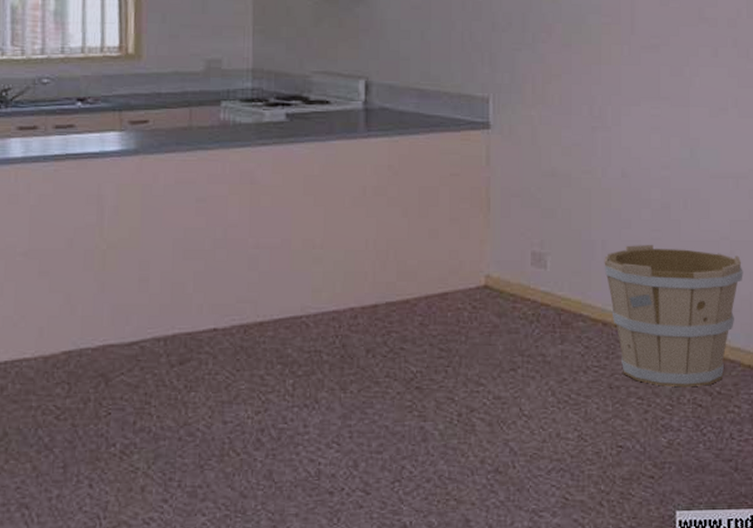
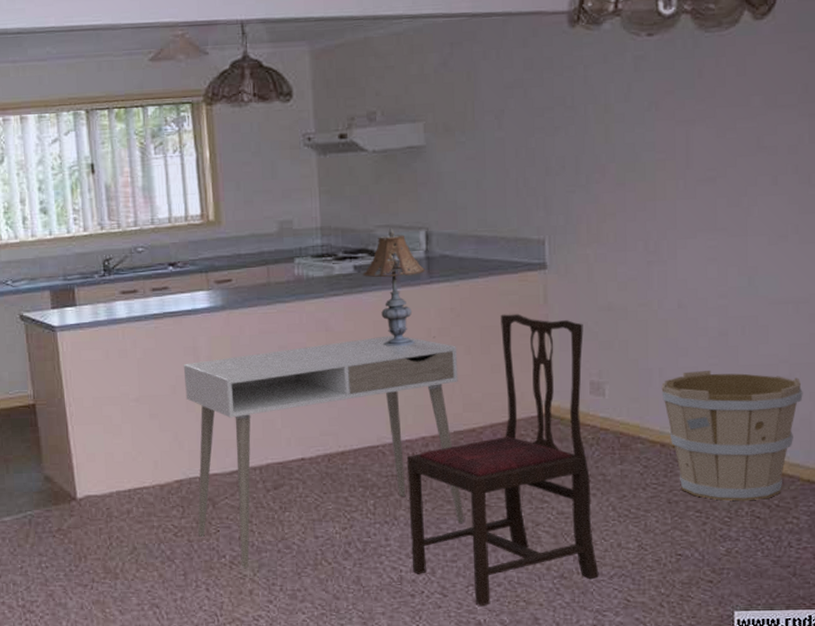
desk: none [84,192,394,460] -> present [183,335,464,569]
table lamp: none [294,75,370,204] -> present [362,228,435,346]
dining chair: none [332,175,536,506] -> present [407,313,599,607]

